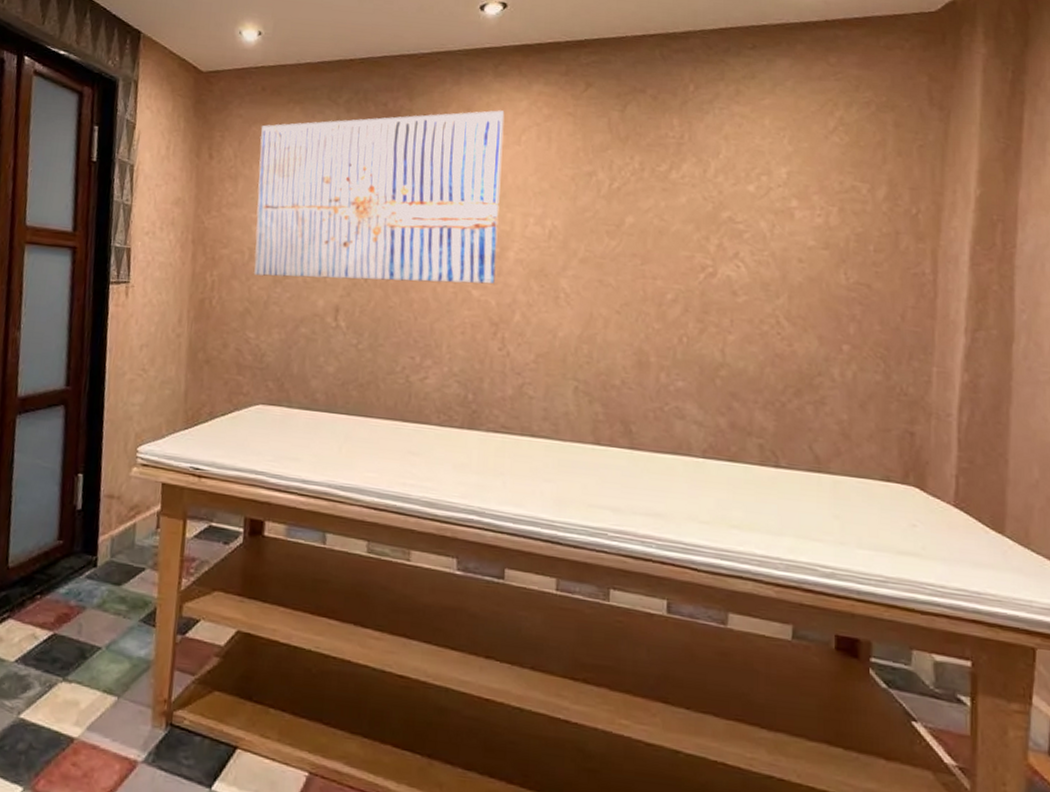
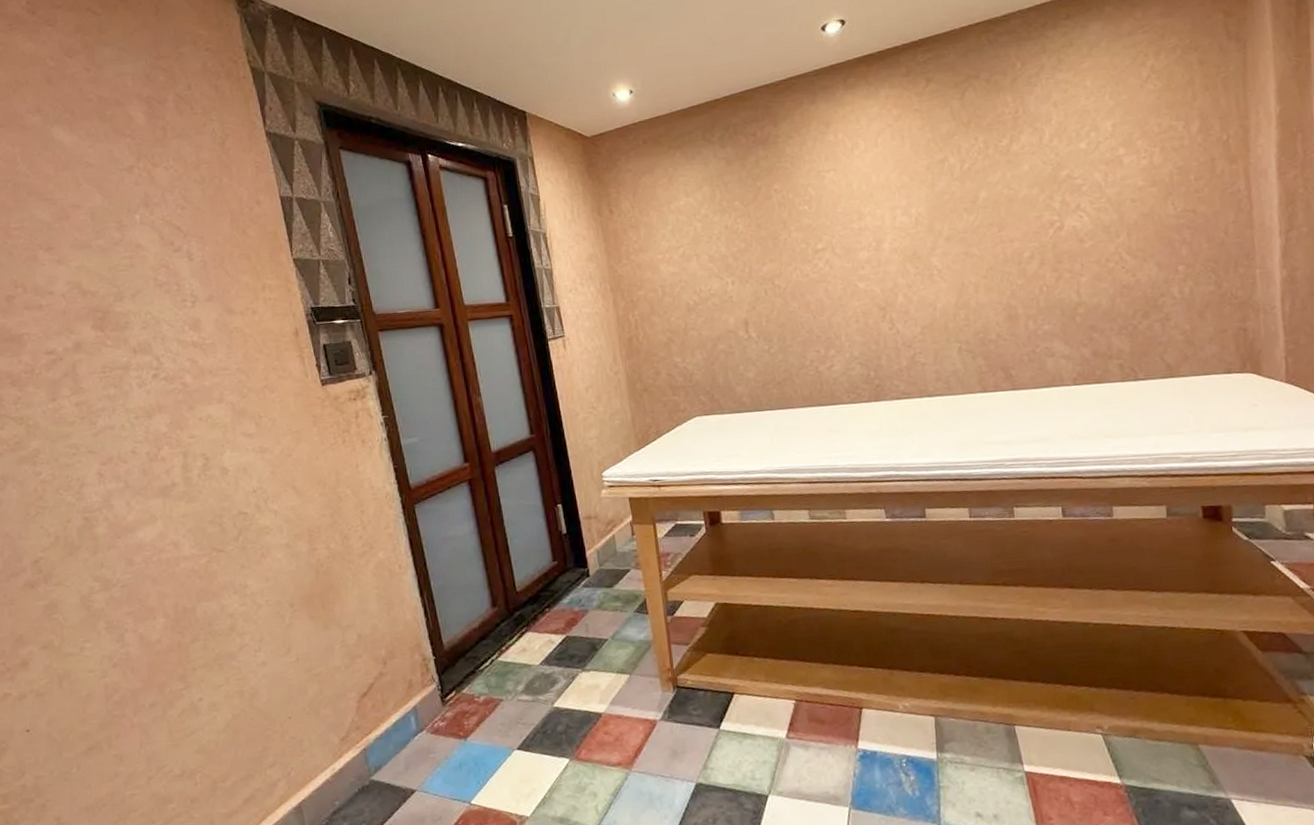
wall art: present [253,110,505,284] -> none [649,119,876,308]

